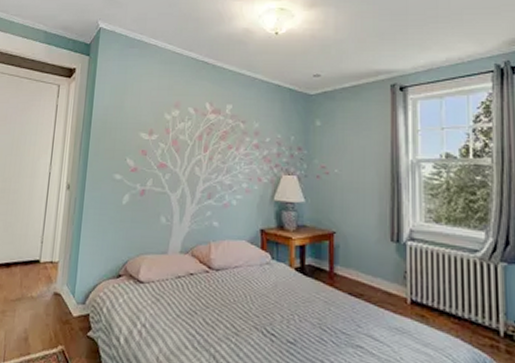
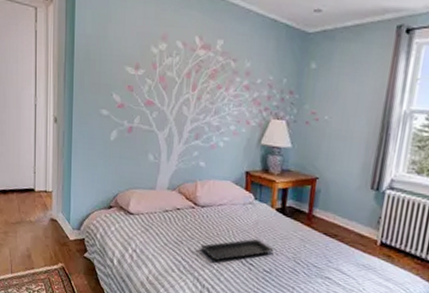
serving tray: none [216,303,298,332] -> present [200,238,275,261]

